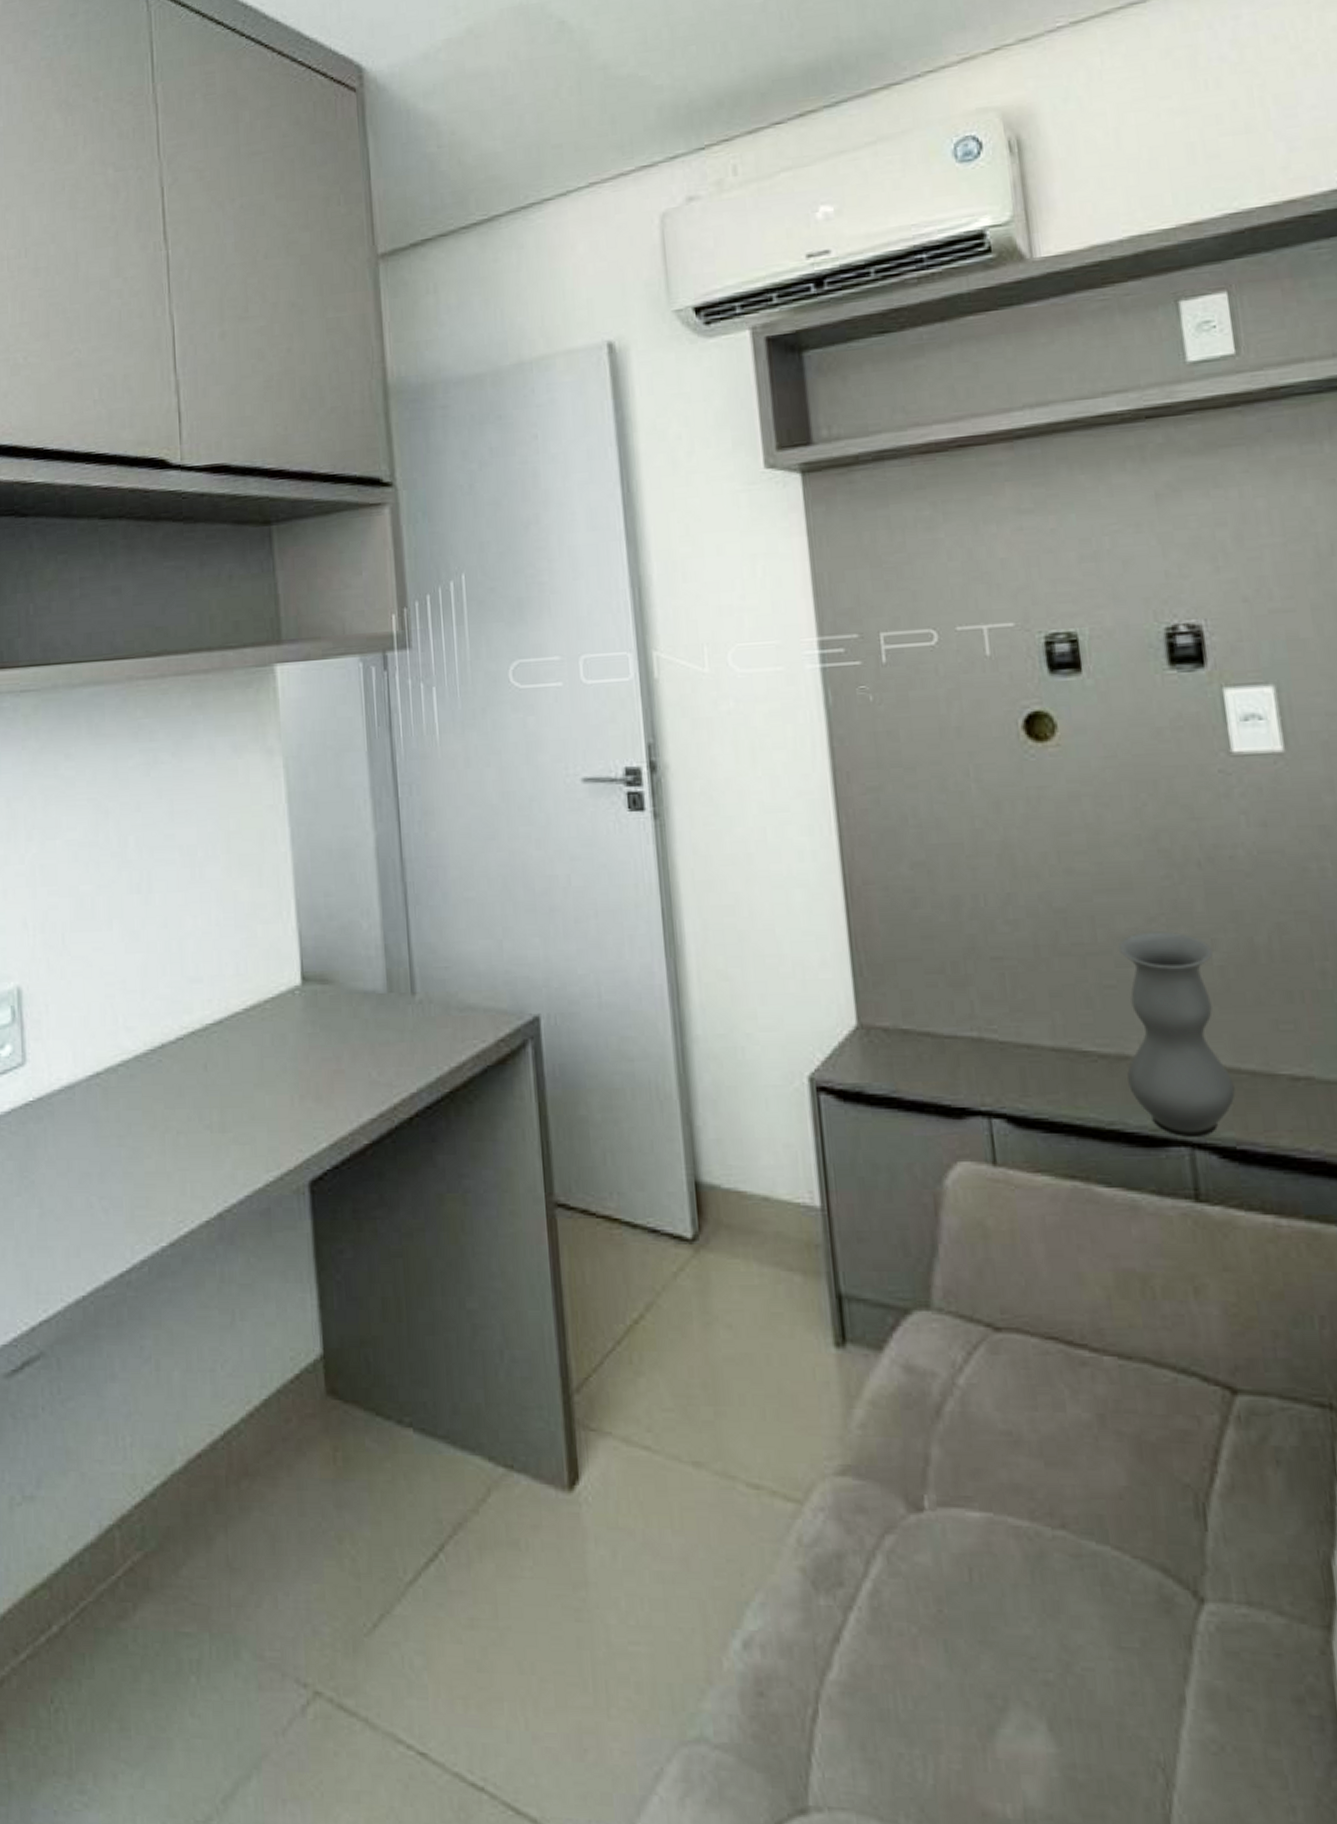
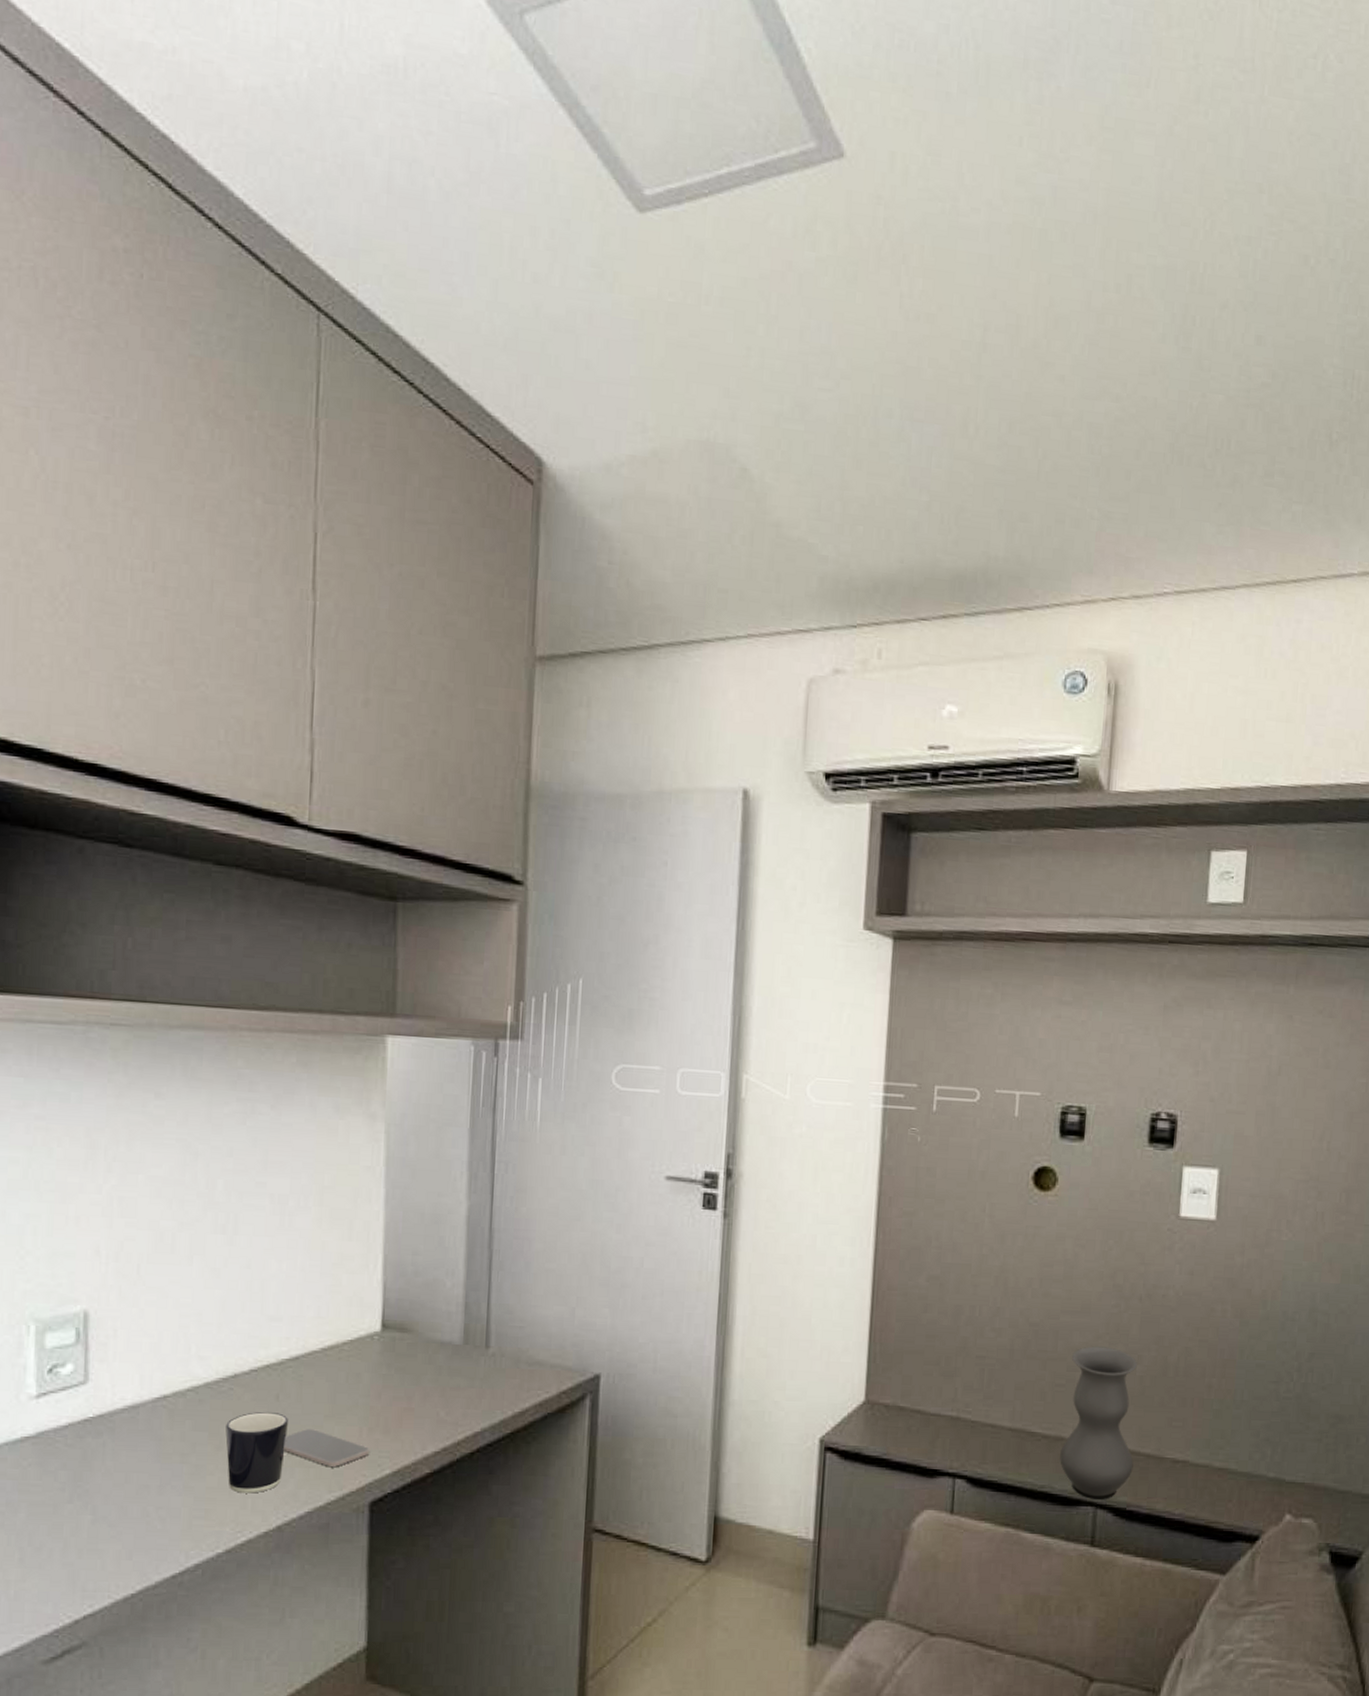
mug: none [158,1083,219,1177] -> present [225,1411,288,1494]
smartphone: none [216,1100,304,1142] -> present [284,1429,370,1467]

